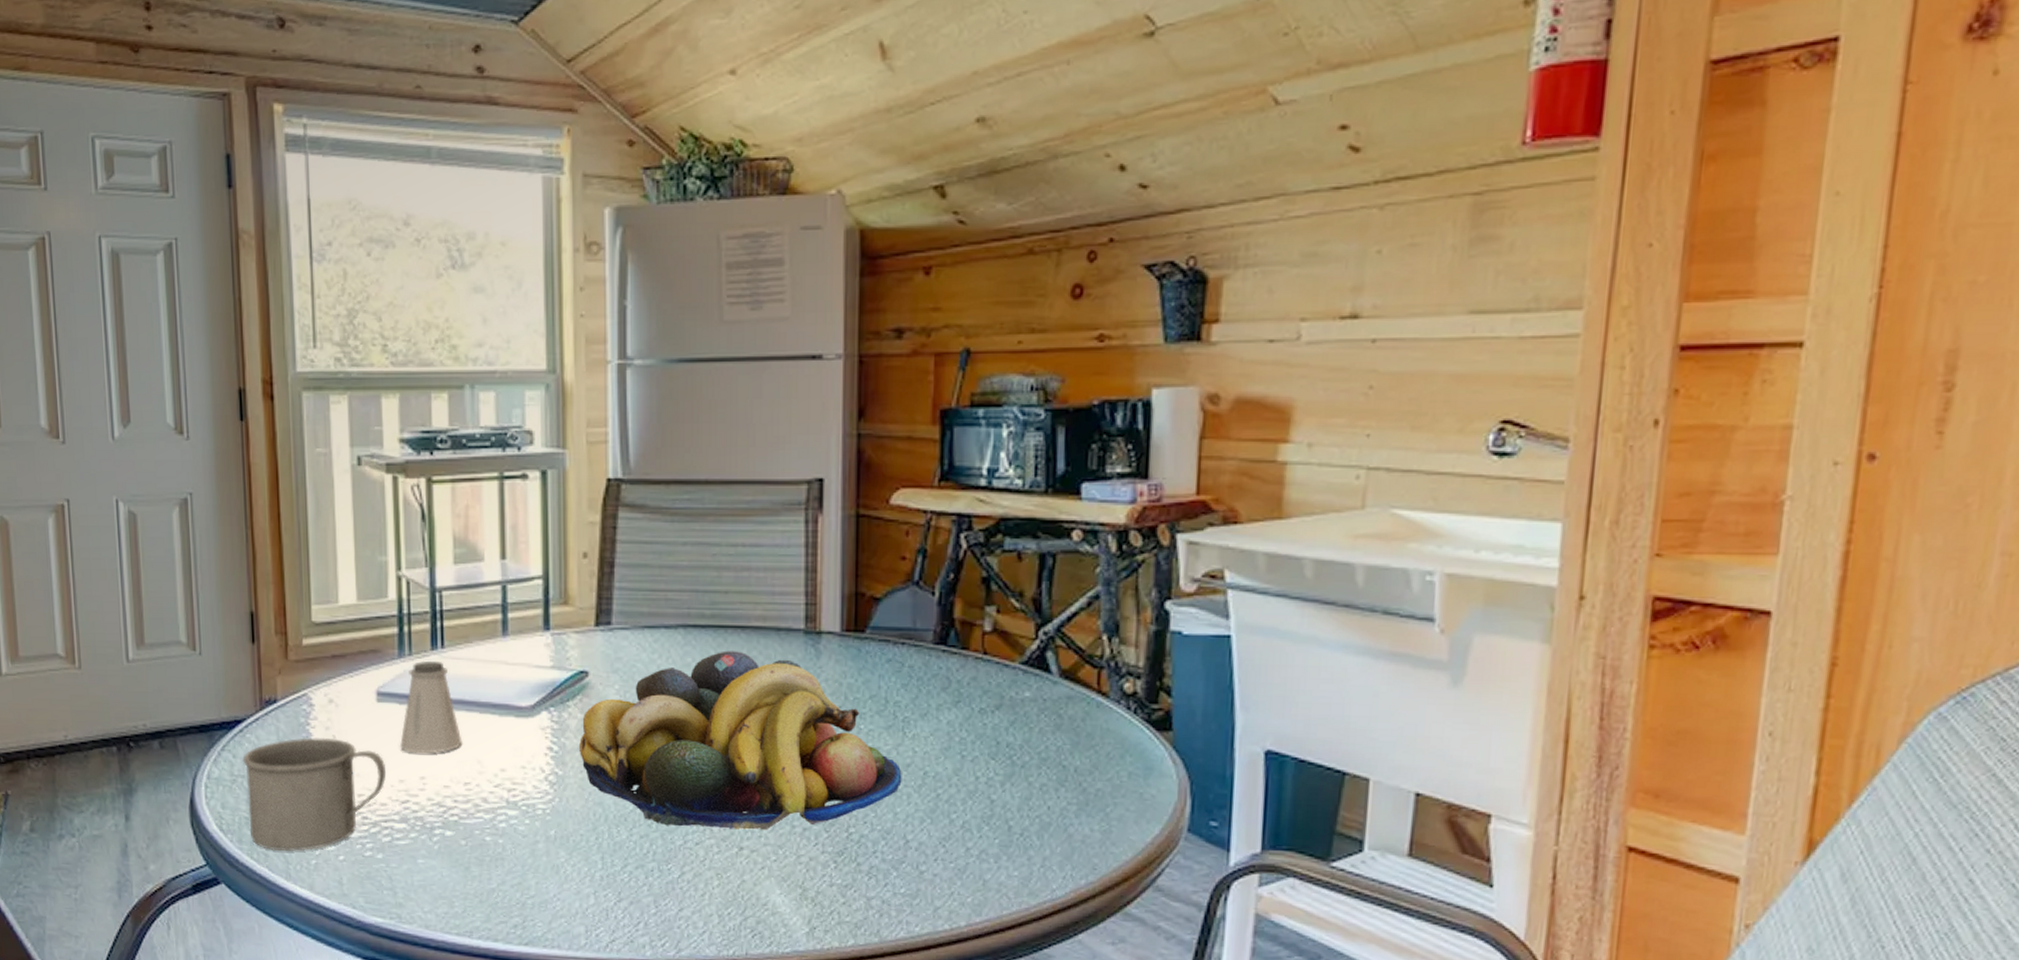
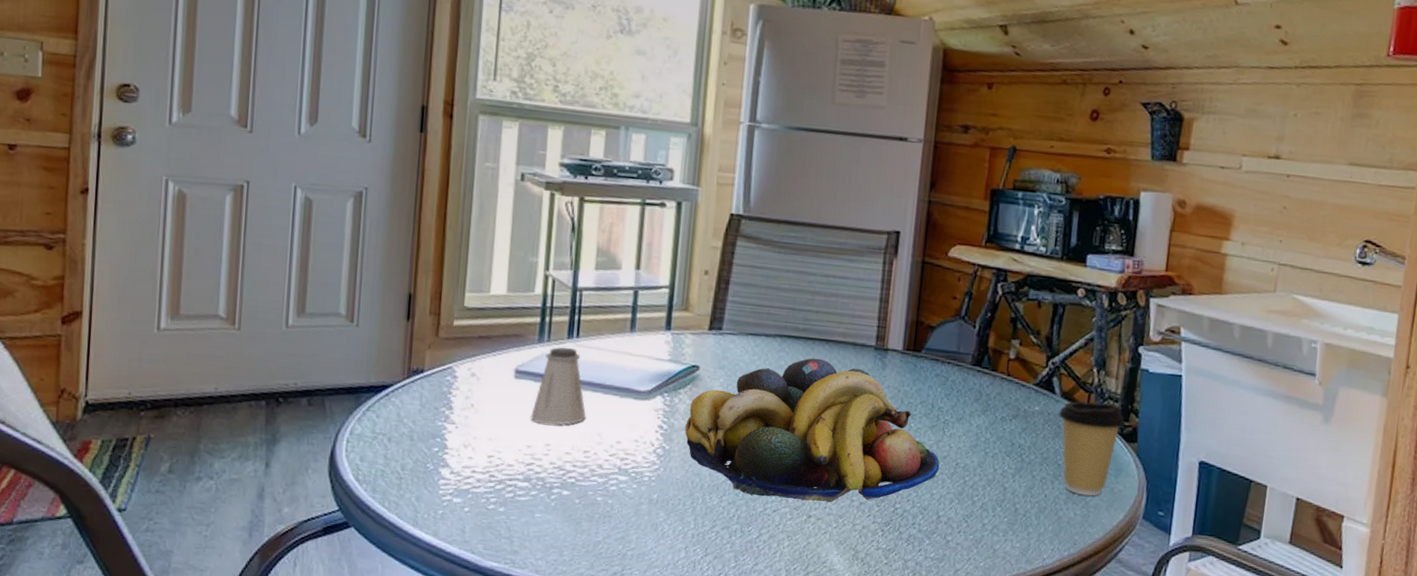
mug: present [242,738,387,852] -> none [385,404,516,502]
coffee cup: none [1057,680,1152,805] -> present [1058,400,1125,496]

